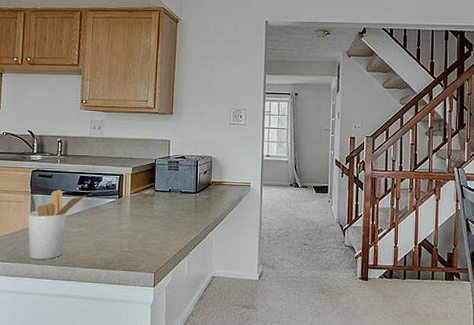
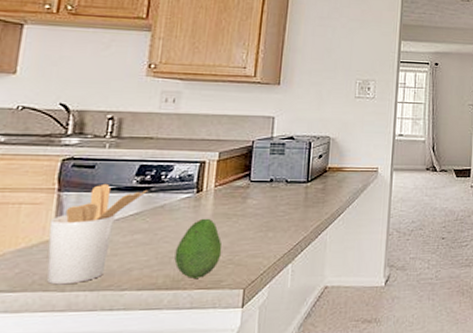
fruit: none [106,217,138,262] -> present [174,218,222,278]

